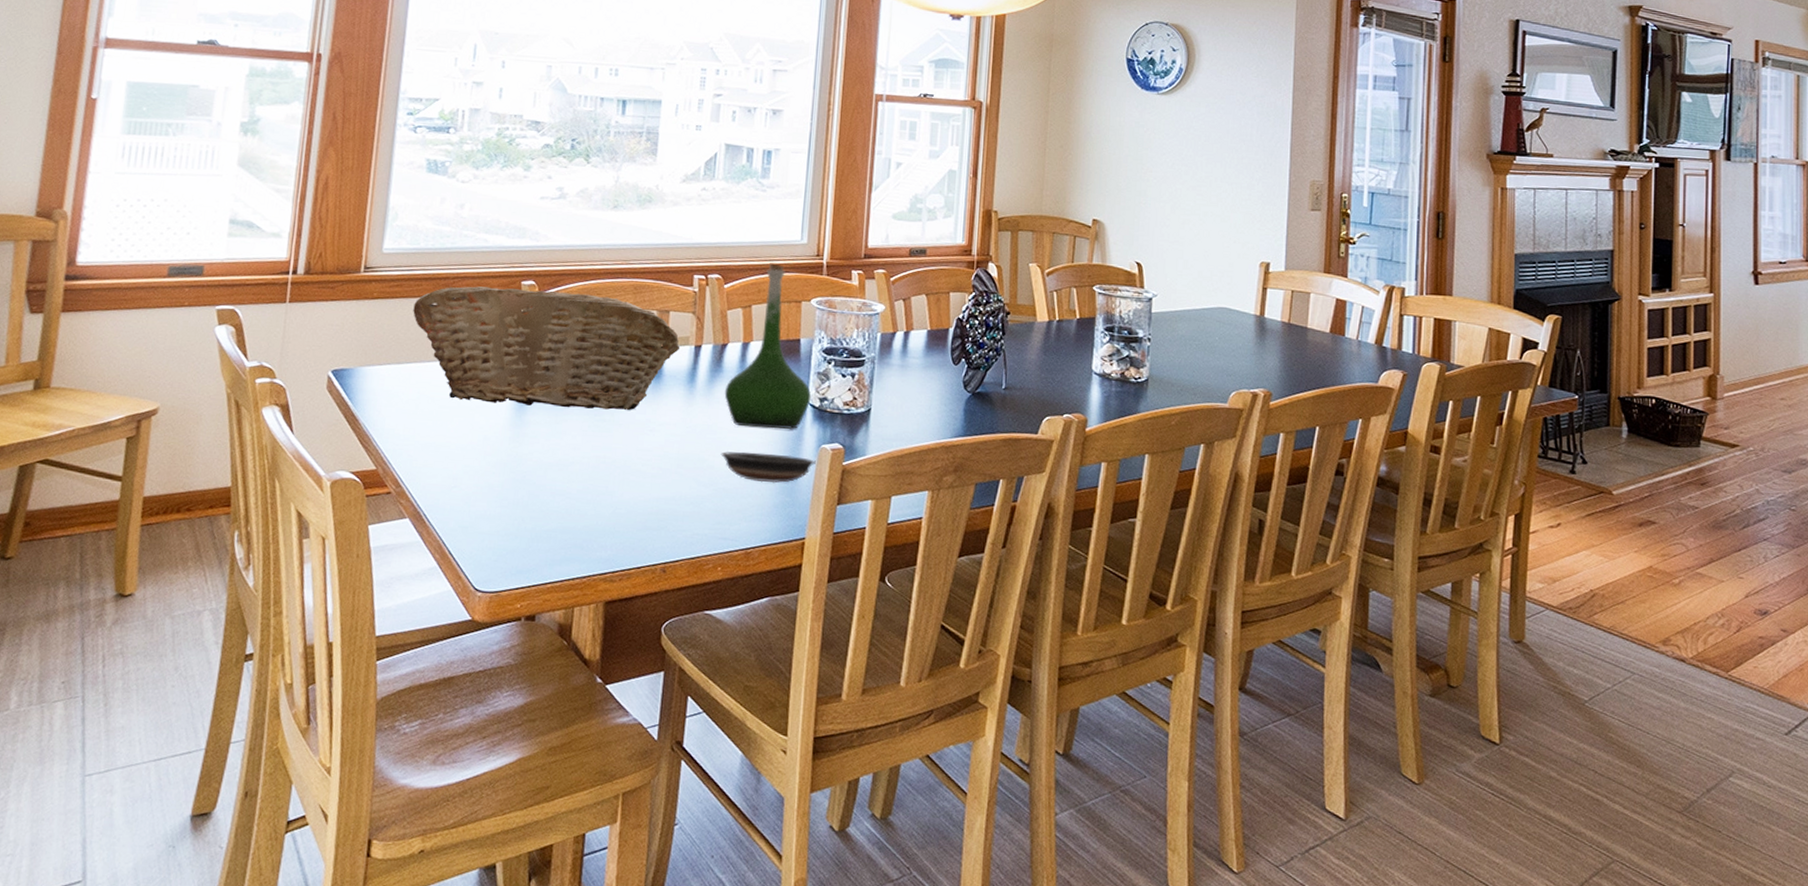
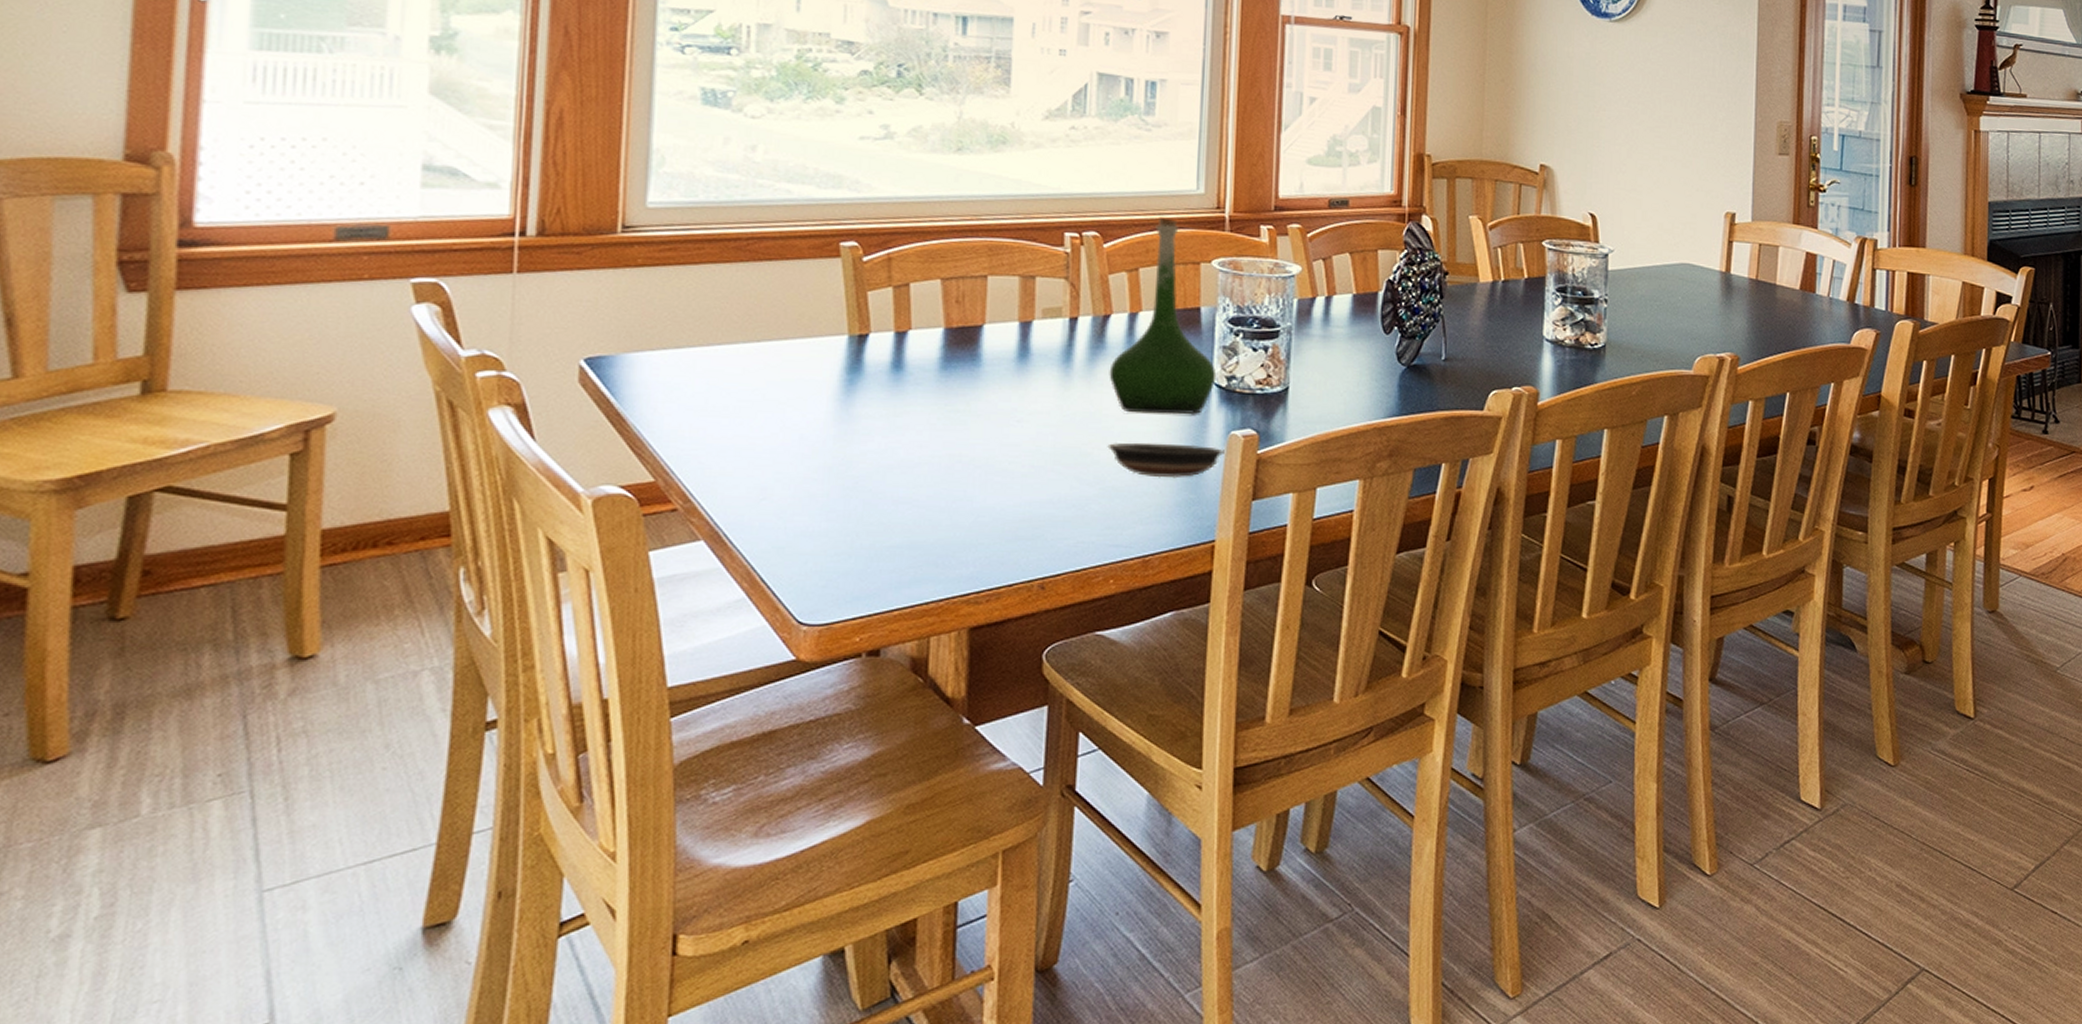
fruit basket: present [413,286,681,410] -> none [694,249,1051,398]

